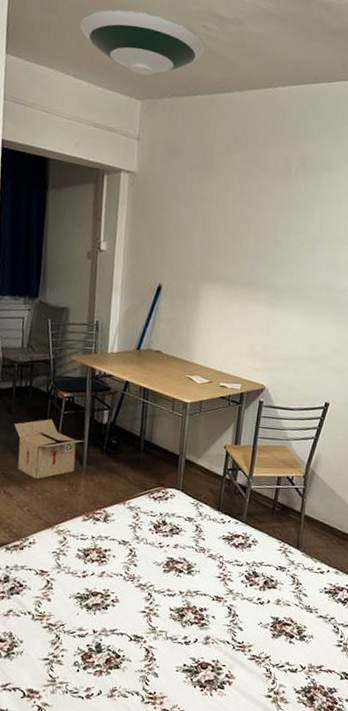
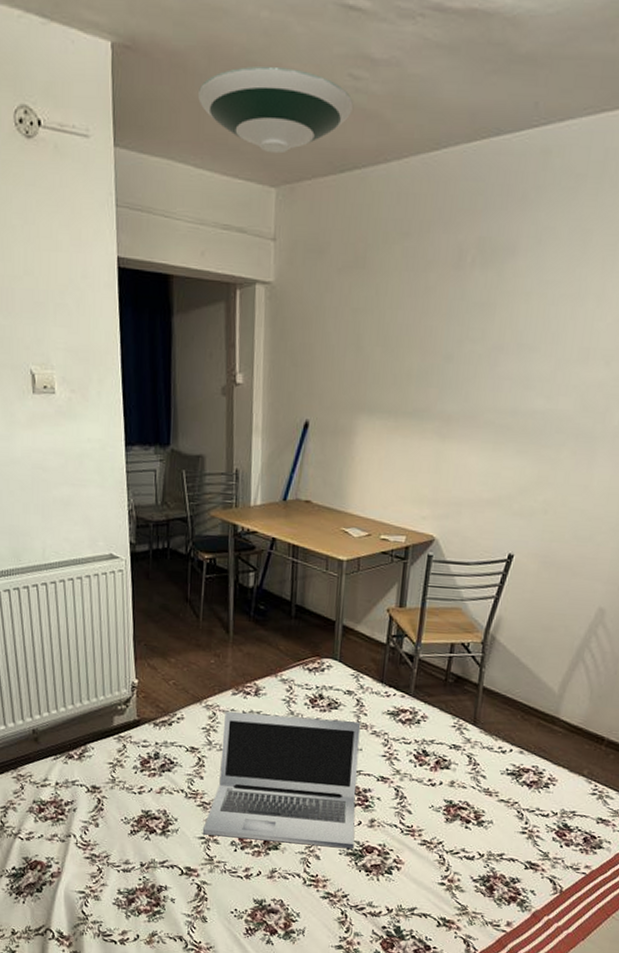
cardboard box: present [14,419,85,479] -> none [154,583,230,650]
laptop: none [46,535,199,666] -> present [202,710,361,849]

